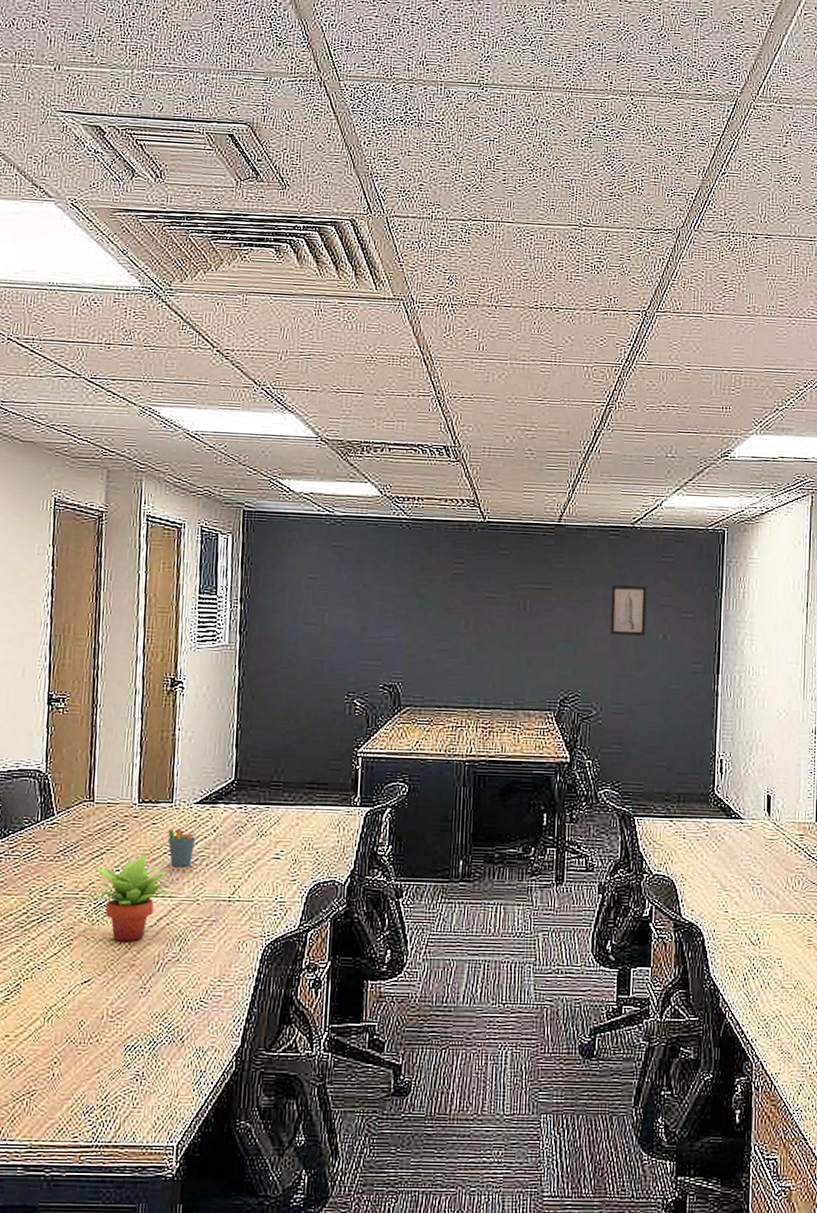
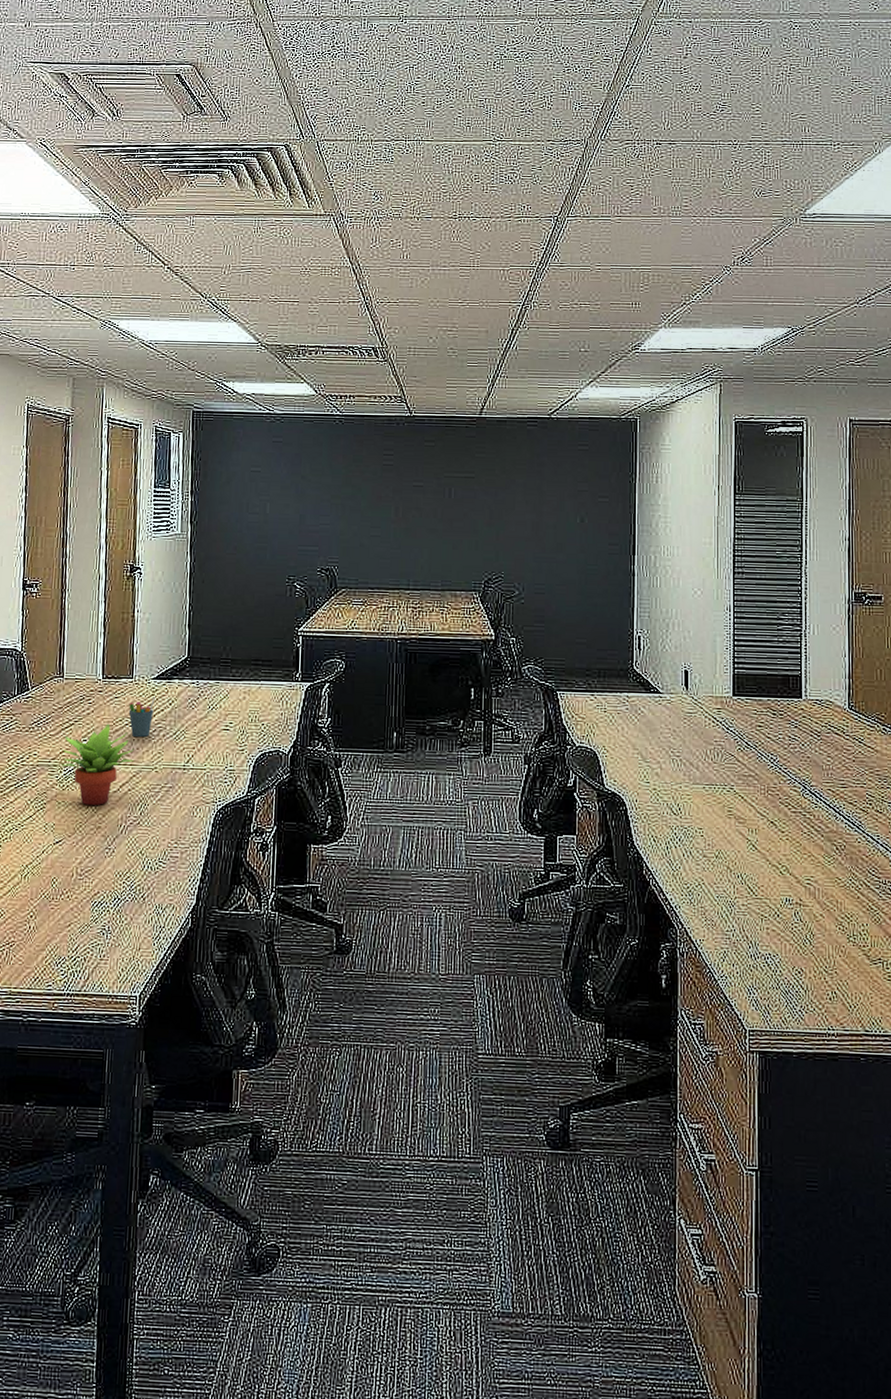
wall art: present [610,585,648,637] -> none [530,472,565,521]

